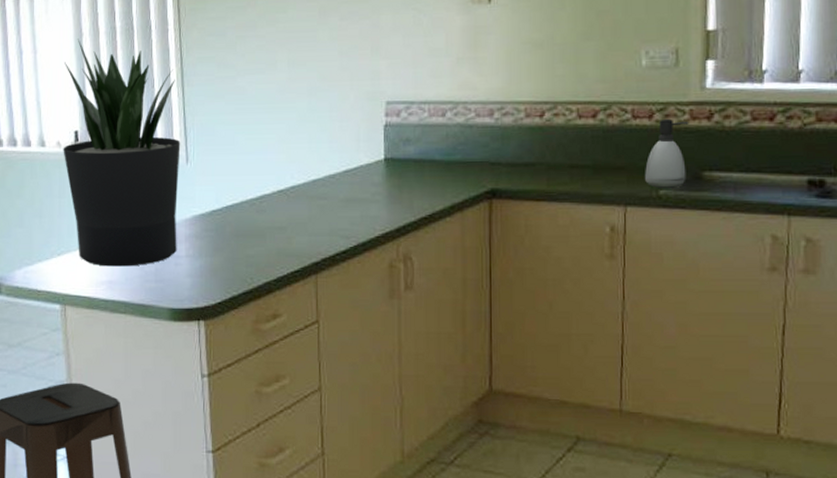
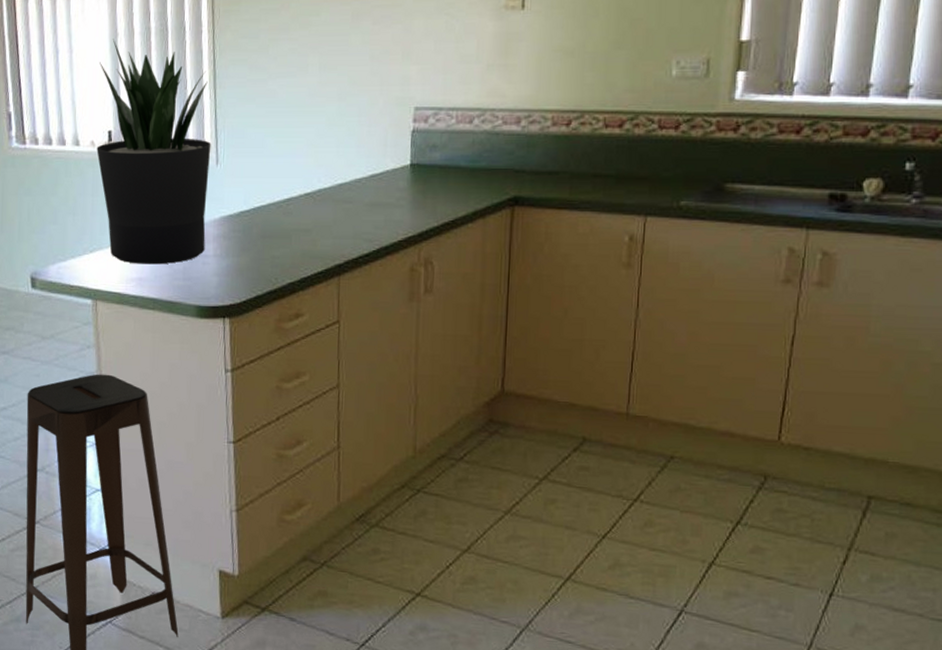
soap dispenser: present [645,118,689,189] -> none [667,129,715,200]

